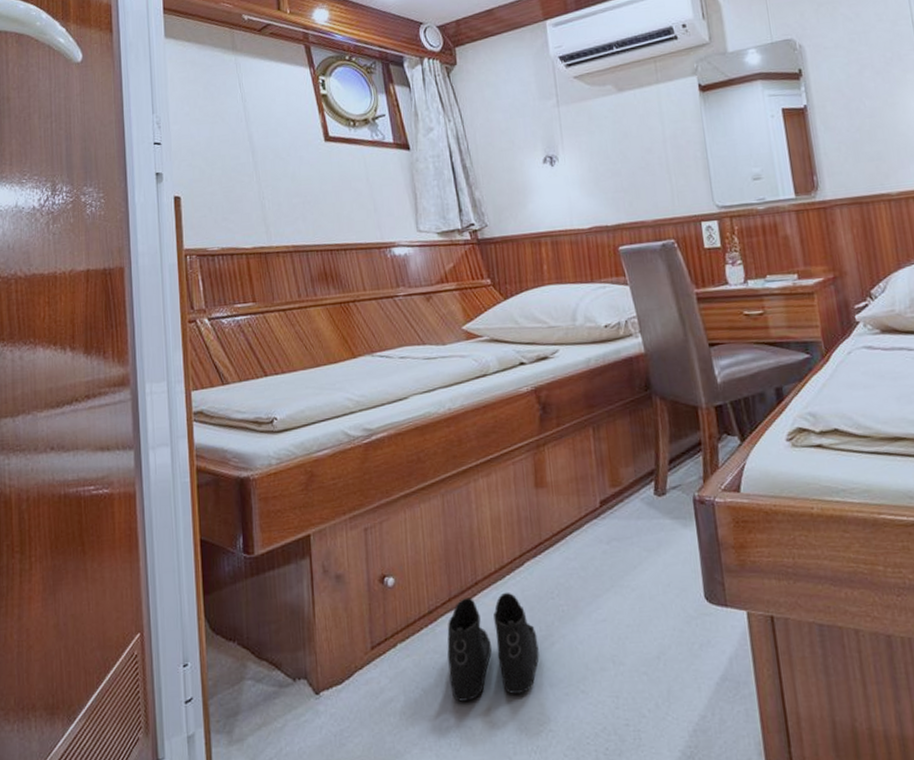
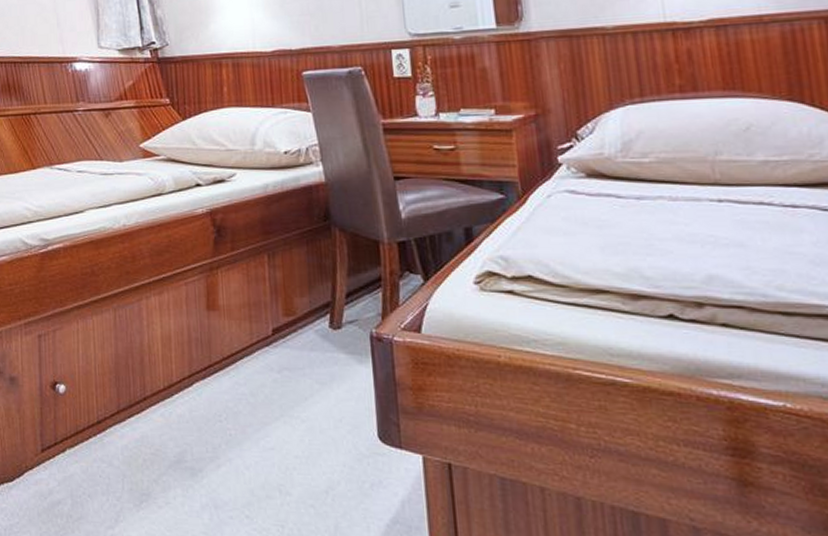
boots: present [447,592,539,702] -> none [114,410,205,513]

